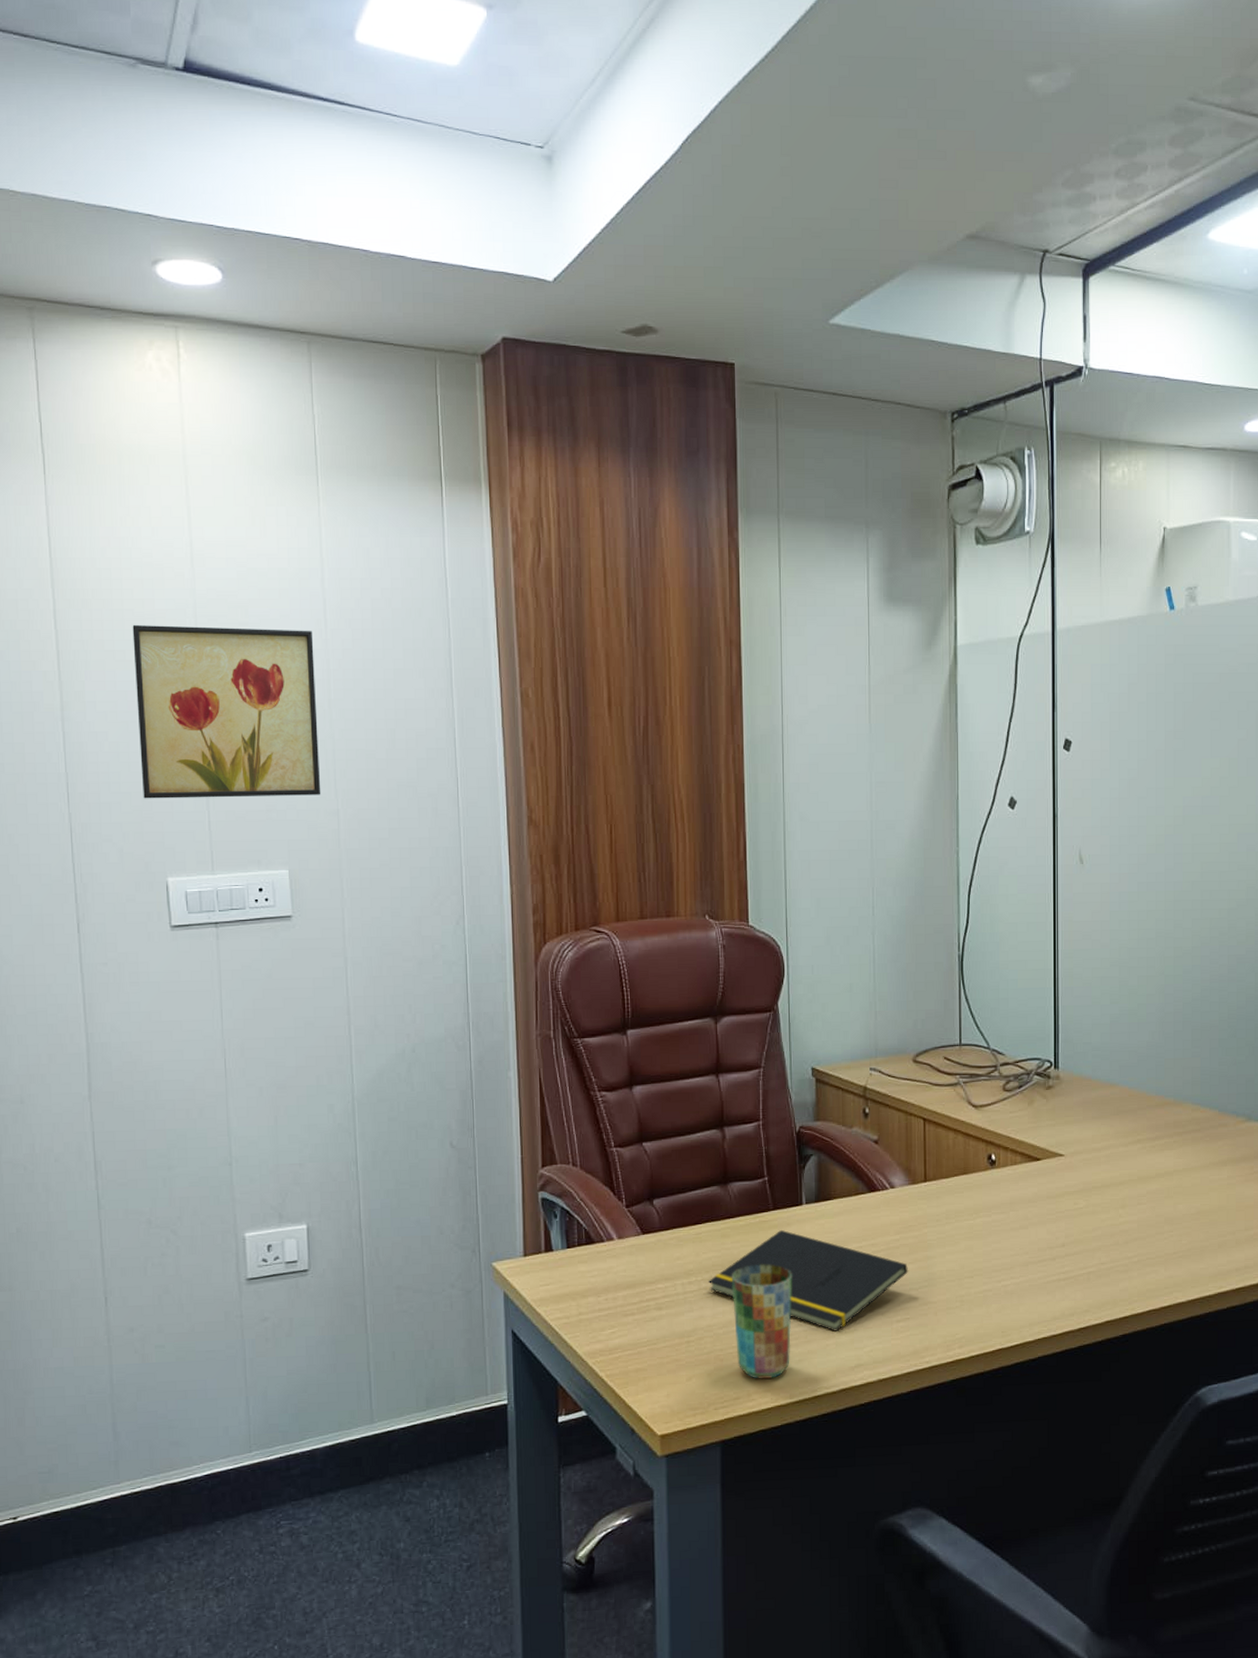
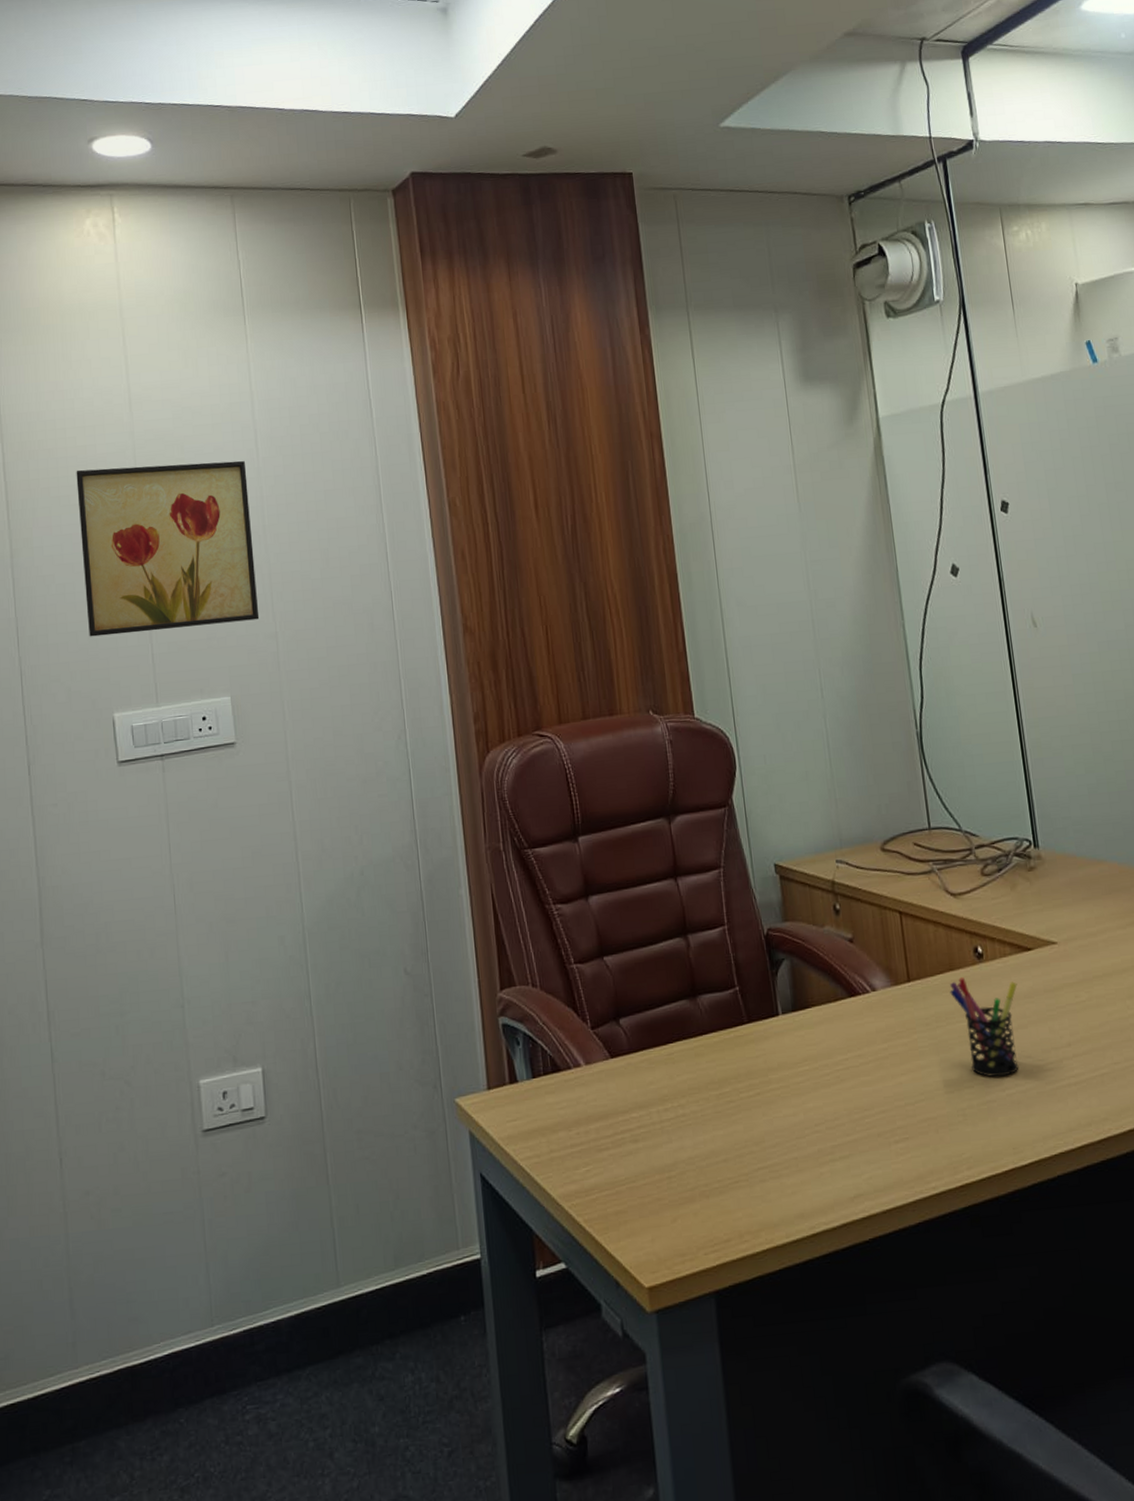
notepad: present [707,1230,909,1331] -> none [685,1045,902,1157]
cup: present [731,1264,792,1379] -> none [709,1084,782,1217]
pen holder: none [961,1181,1024,1270] -> present [950,977,1019,1077]

